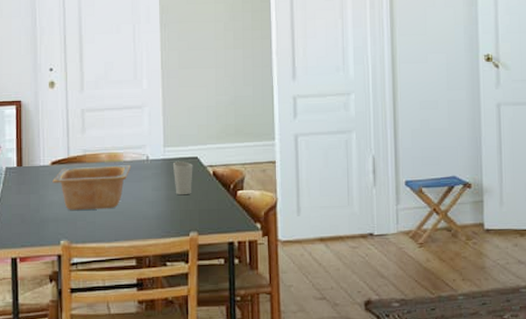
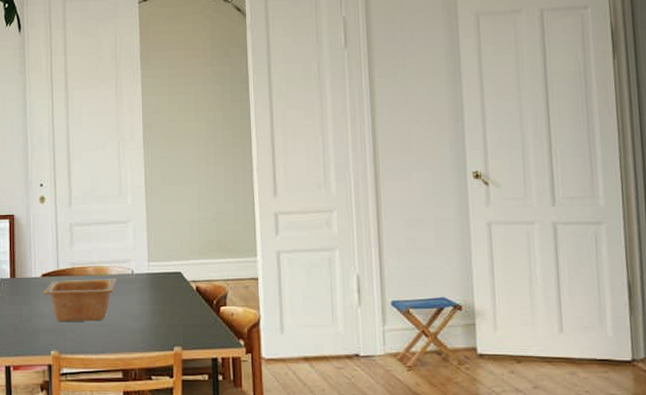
cup: present [172,161,193,195] -> none [156,276,177,310]

